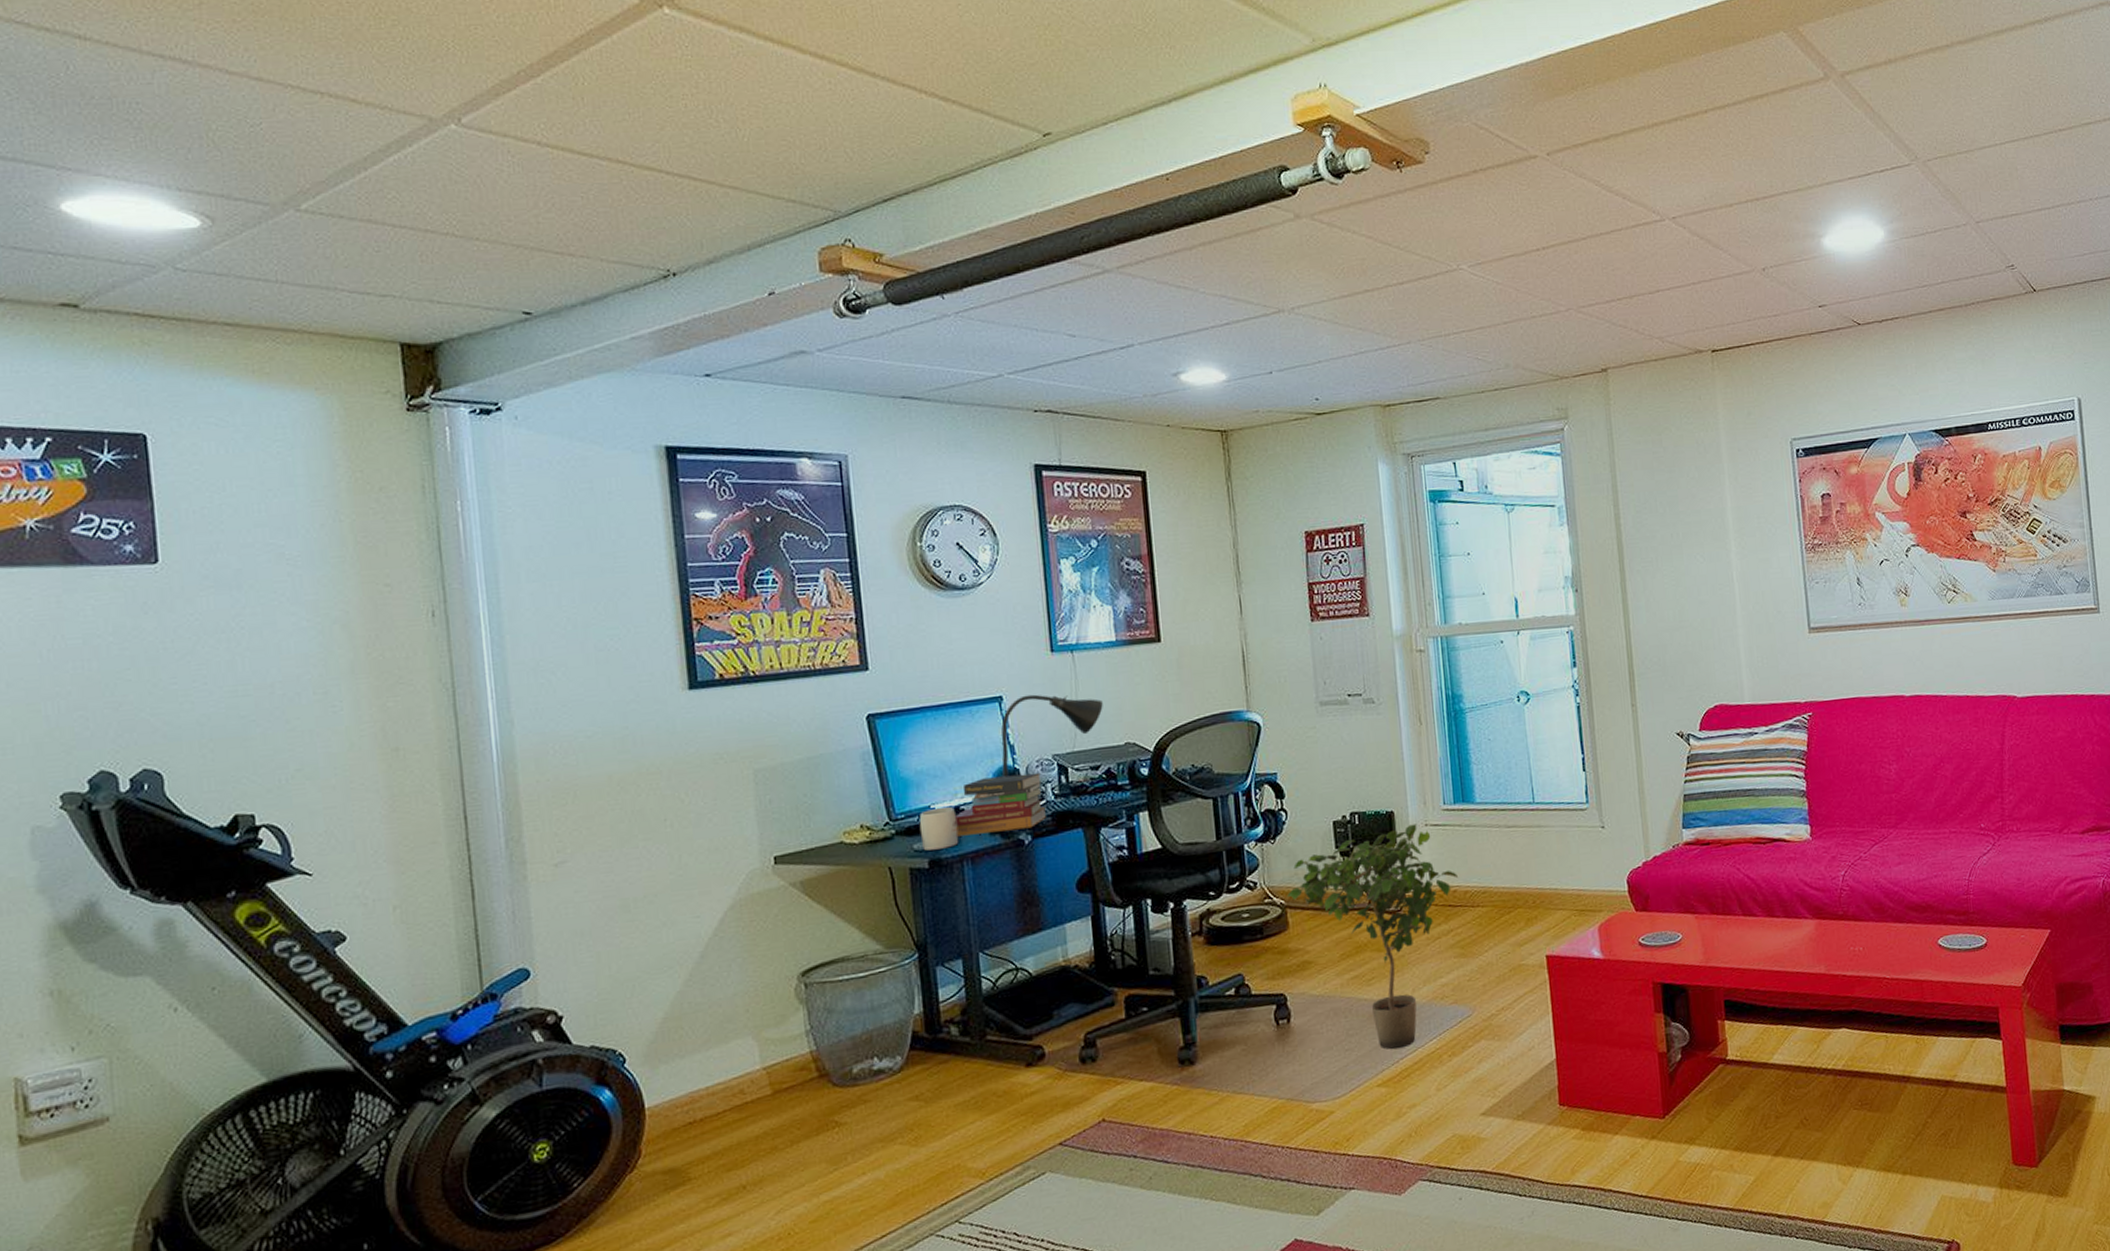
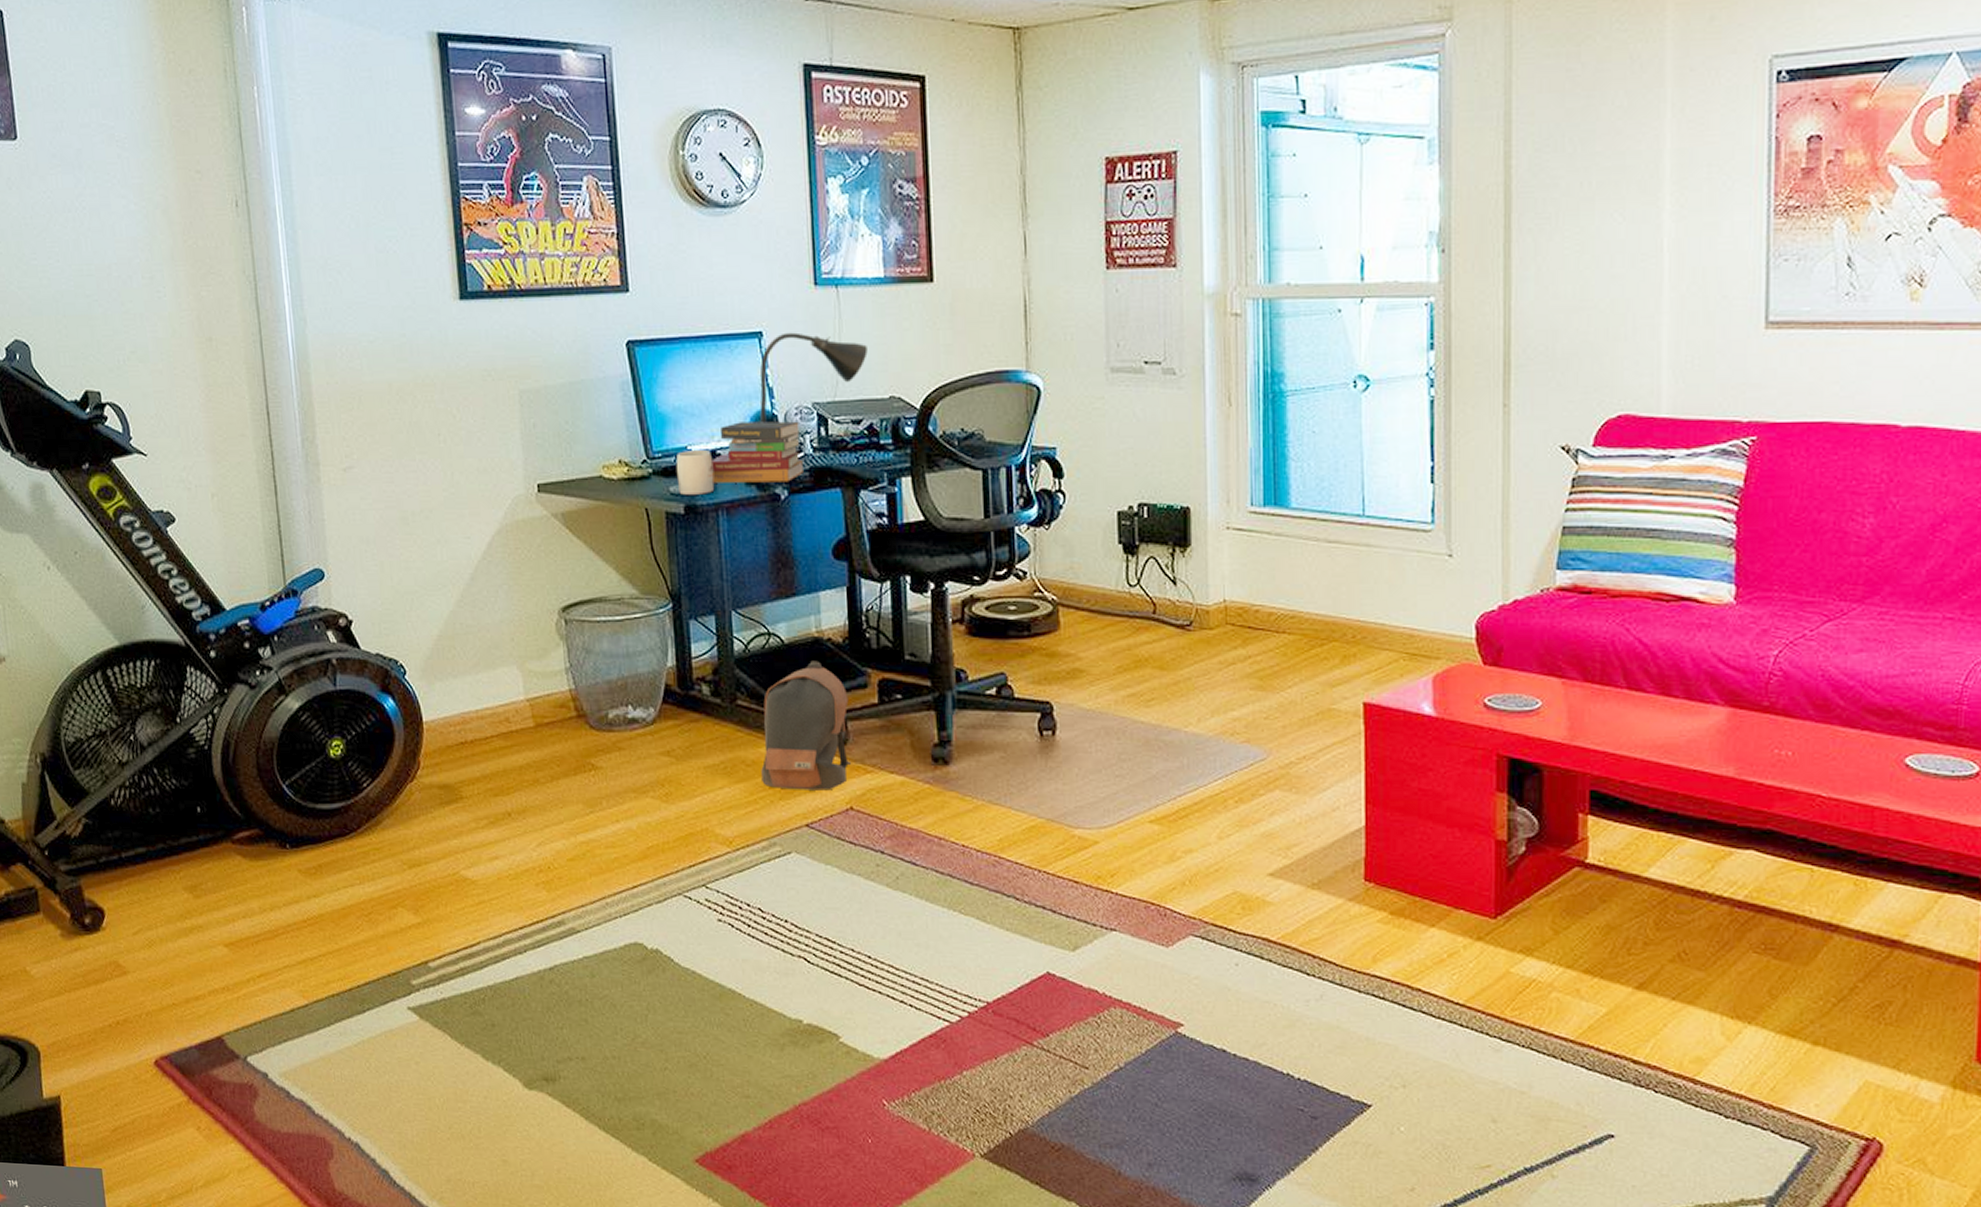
backpack: none [1012,987,1102,1114] -> present [761,661,852,791]
potted plant: present [1287,824,1458,1049] -> none [1060,525,1262,783]

